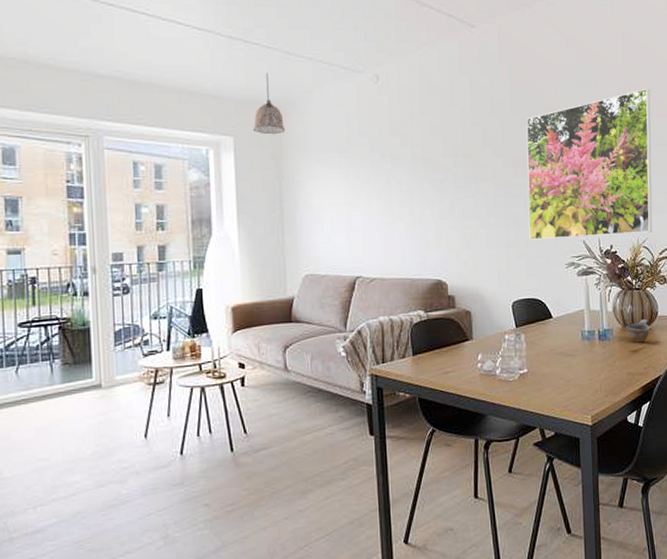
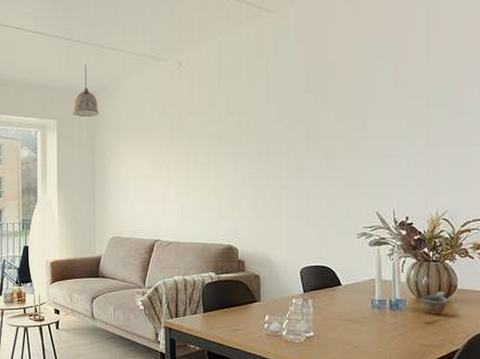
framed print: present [526,88,653,240] -> none [320,59,456,210]

